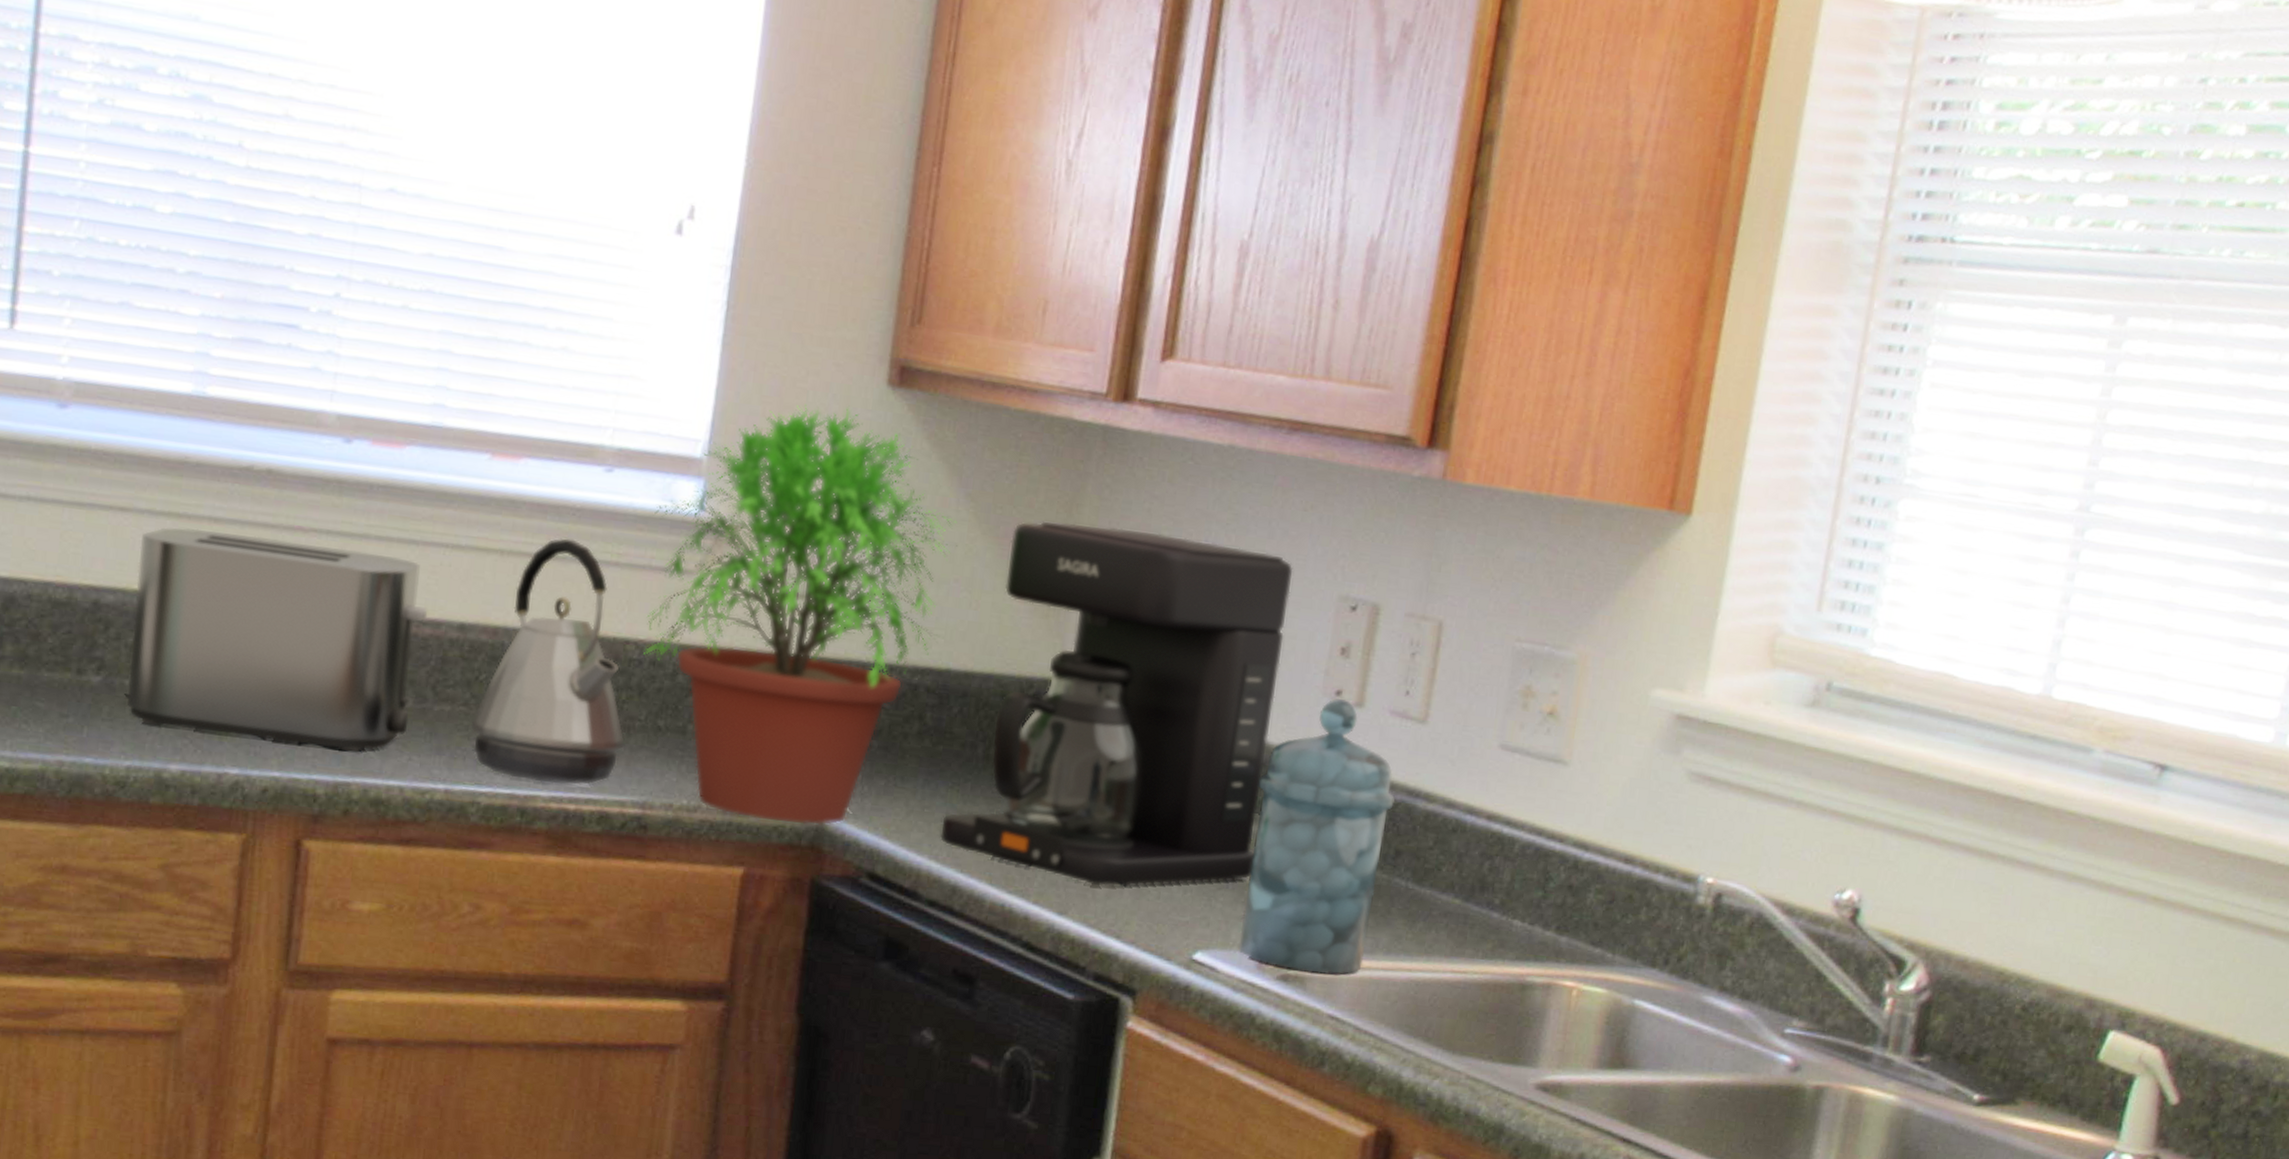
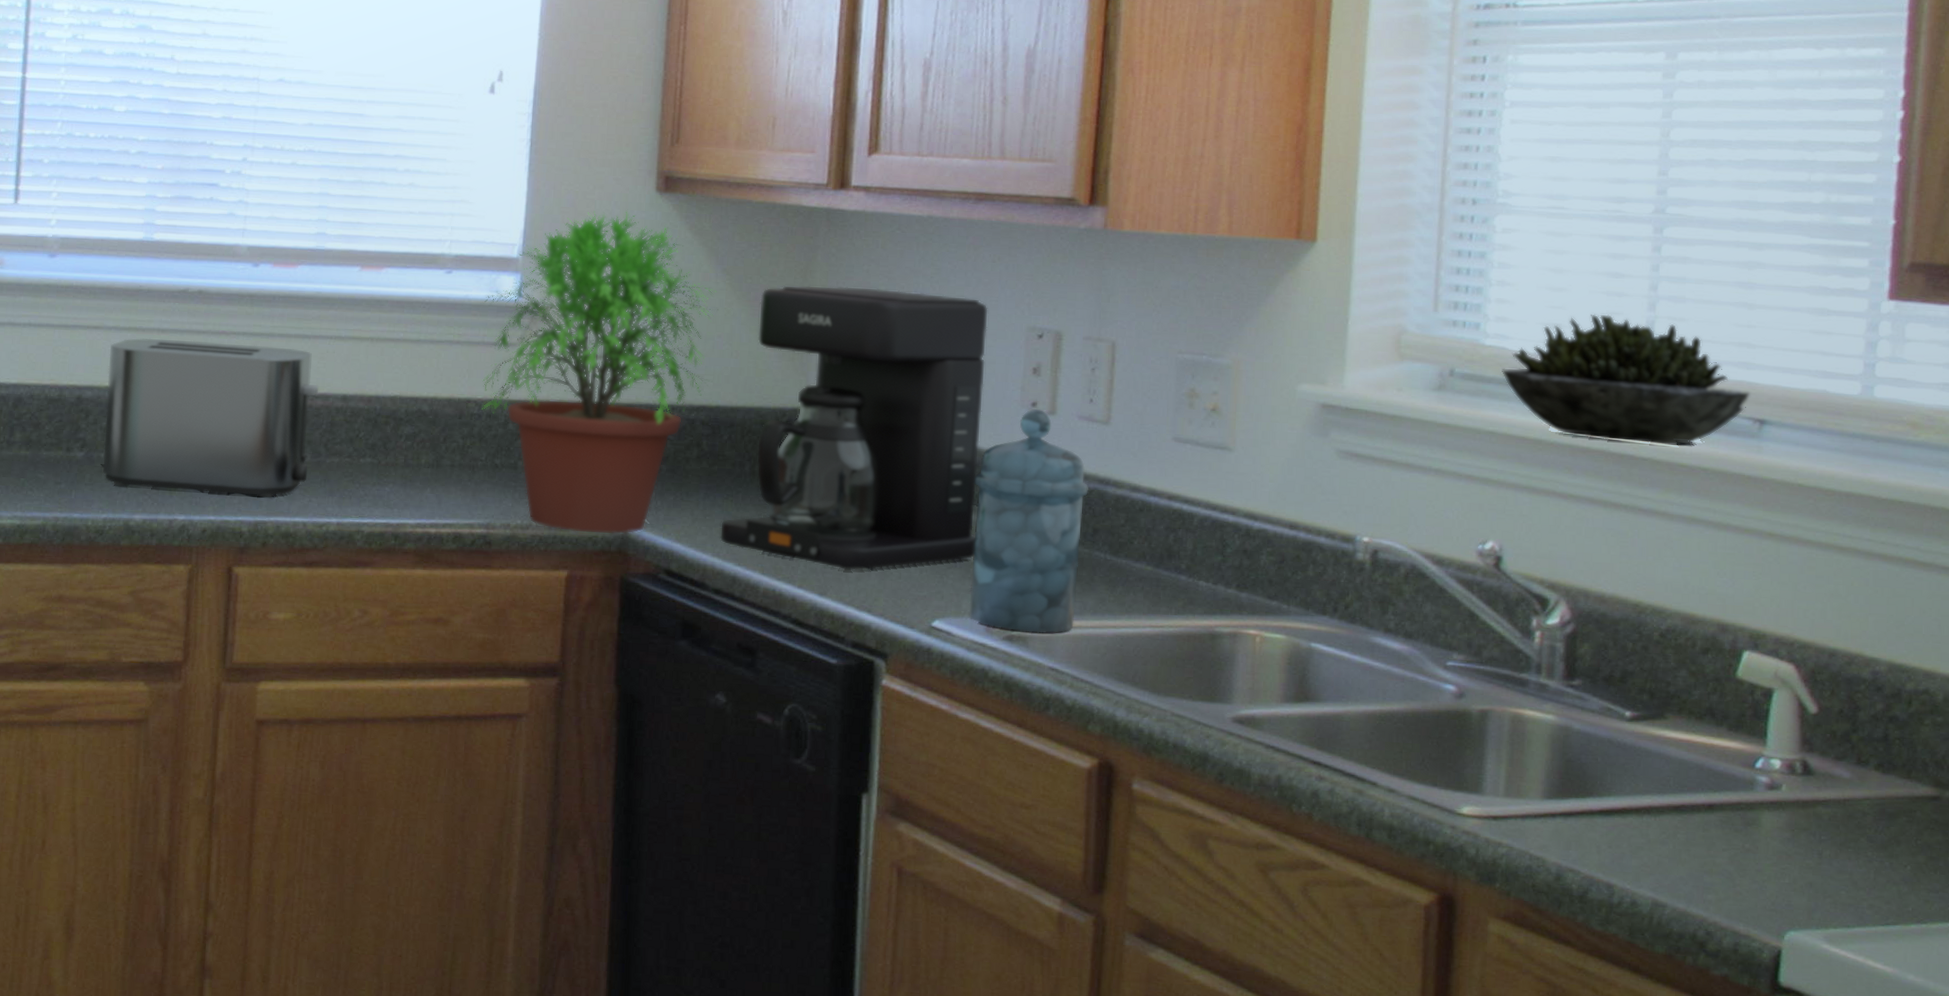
kettle: present [471,538,625,785] -> none [354,325,471,513]
succulent plant: none [1885,627,2155,789] -> present [1502,314,1751,445]

